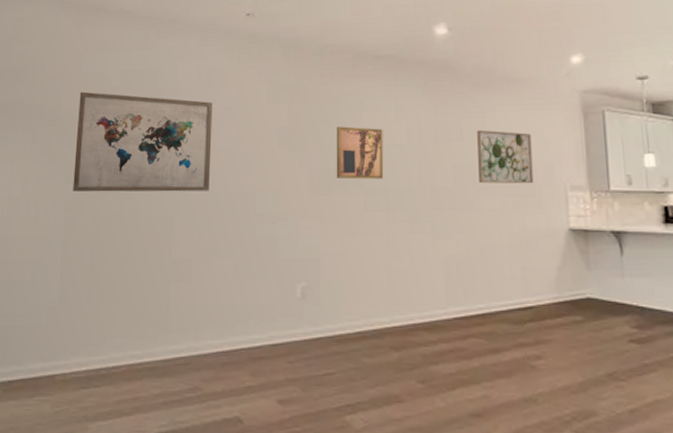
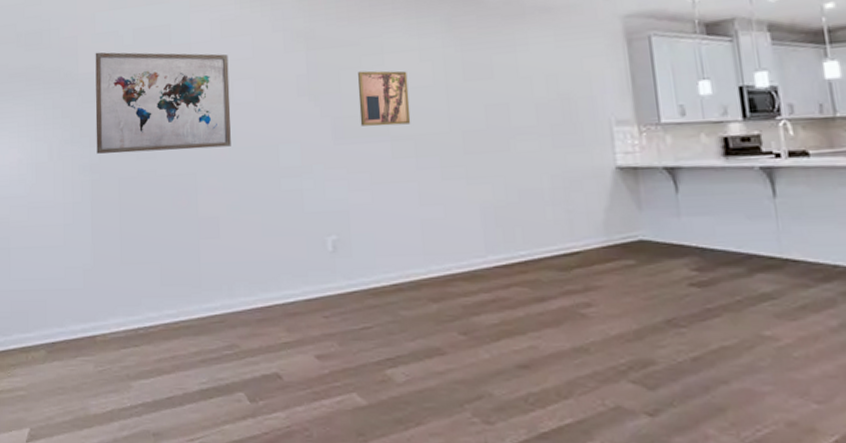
wall art: present [477,130,534,184] -> none [509,65,574,124]

